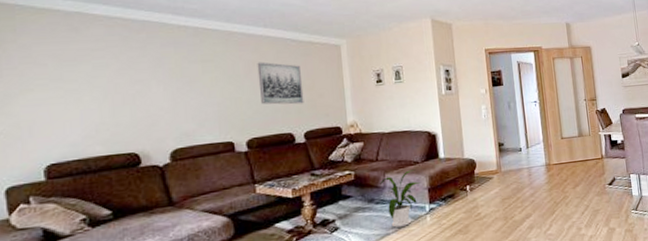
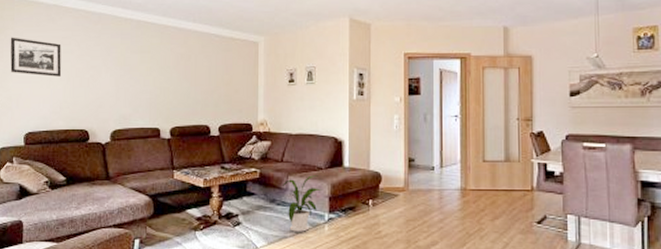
picture frame: none [12,51,95,96] -> present [10,37,62,77]
wall art: present [257,62,304,105] -> none [184,55,222,98]

